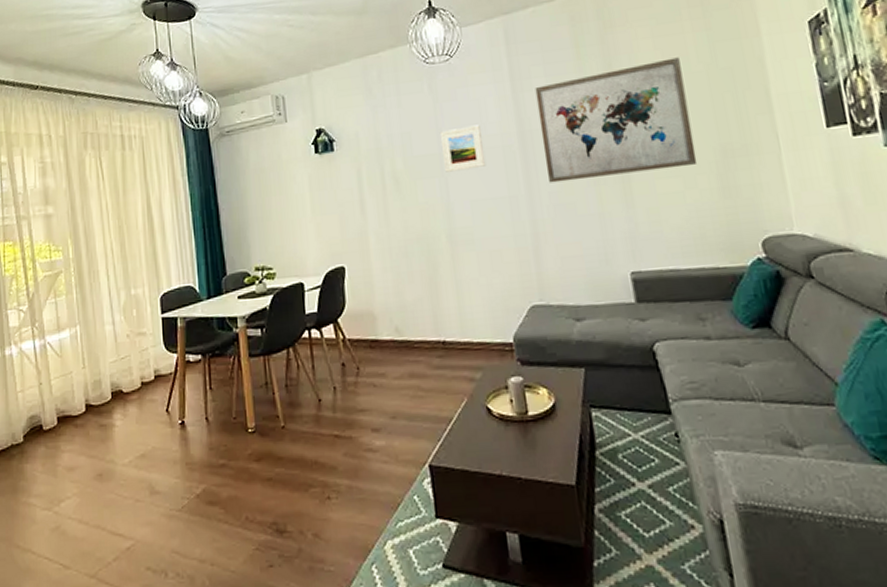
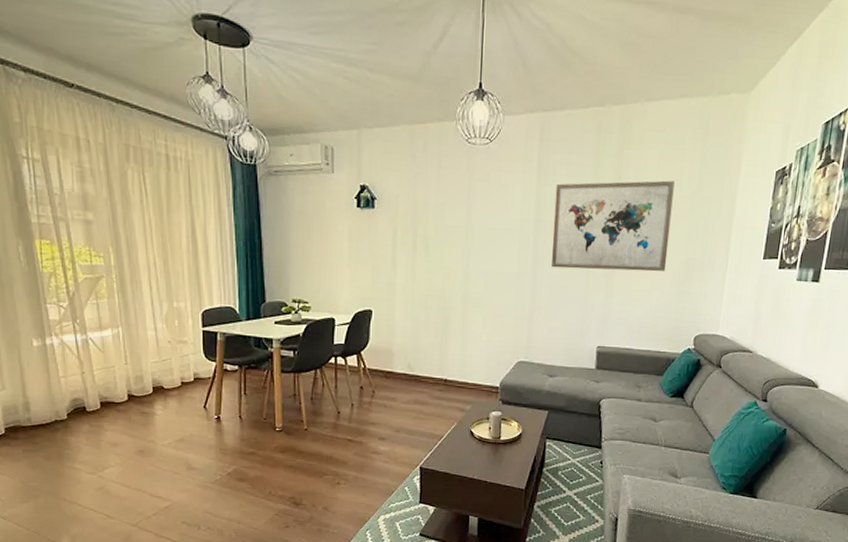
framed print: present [439,124,487,172] -> none [469,207,505,246]

